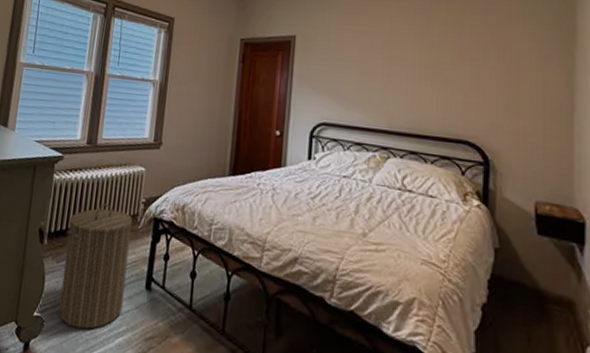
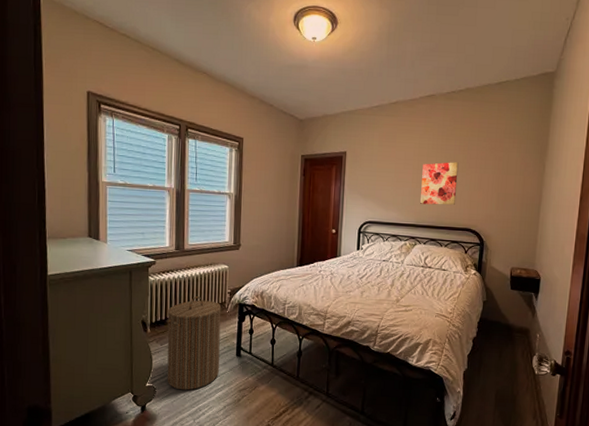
wall art: none [394,51,446,107] -> present [420,162,459,205]

